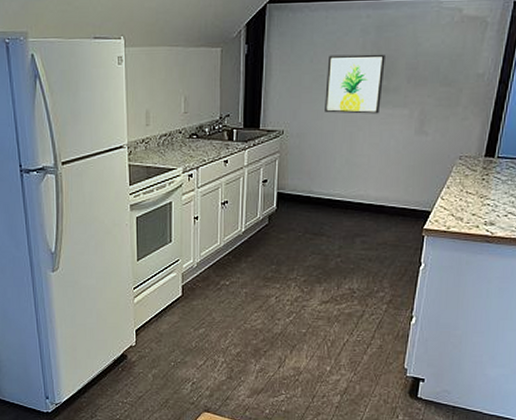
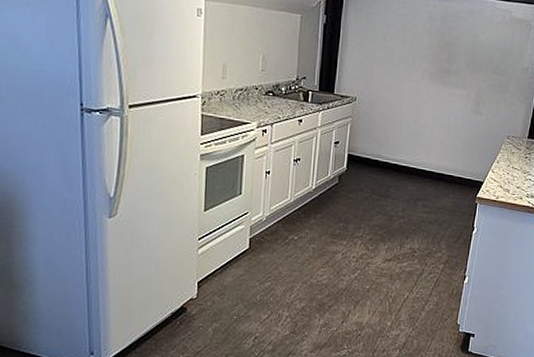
wall art: present [325,54,385,114] -> none [394,35,448,92]

